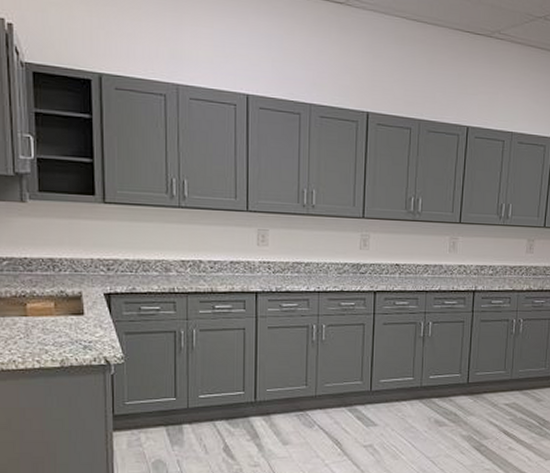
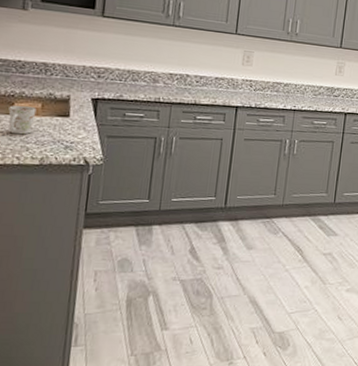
mug: none [22,305,50,337] -> present [8,105,37,135]

